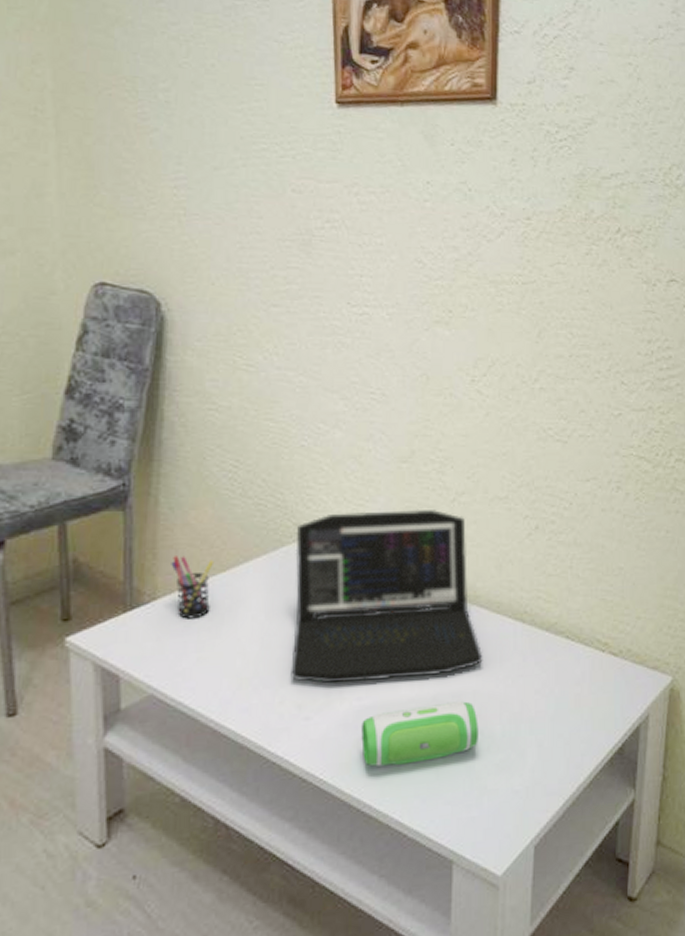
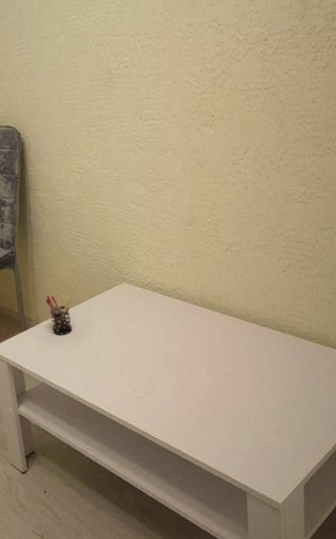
laptop: present [290,509,483,684] -> none [122,257,257,376]
speaker: present [361,701,479,767] -> none [176,387,258,429]

